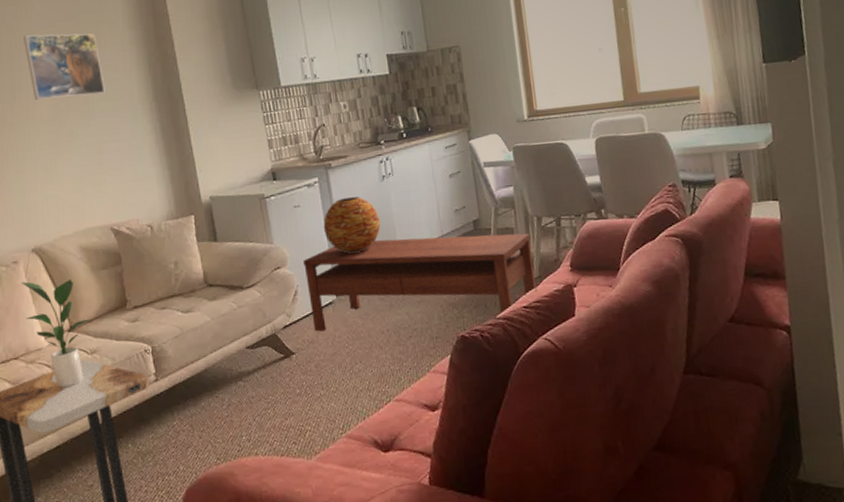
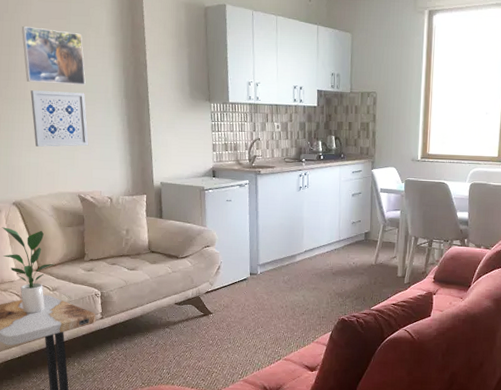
wall art: none [41,102,117,176] -> present [30,90,89,147]
coffee table: present [303,233,537,332] -> none [228,236,407,305]
vase: present [323,196,381,254] -> none [247,199,293,244]

